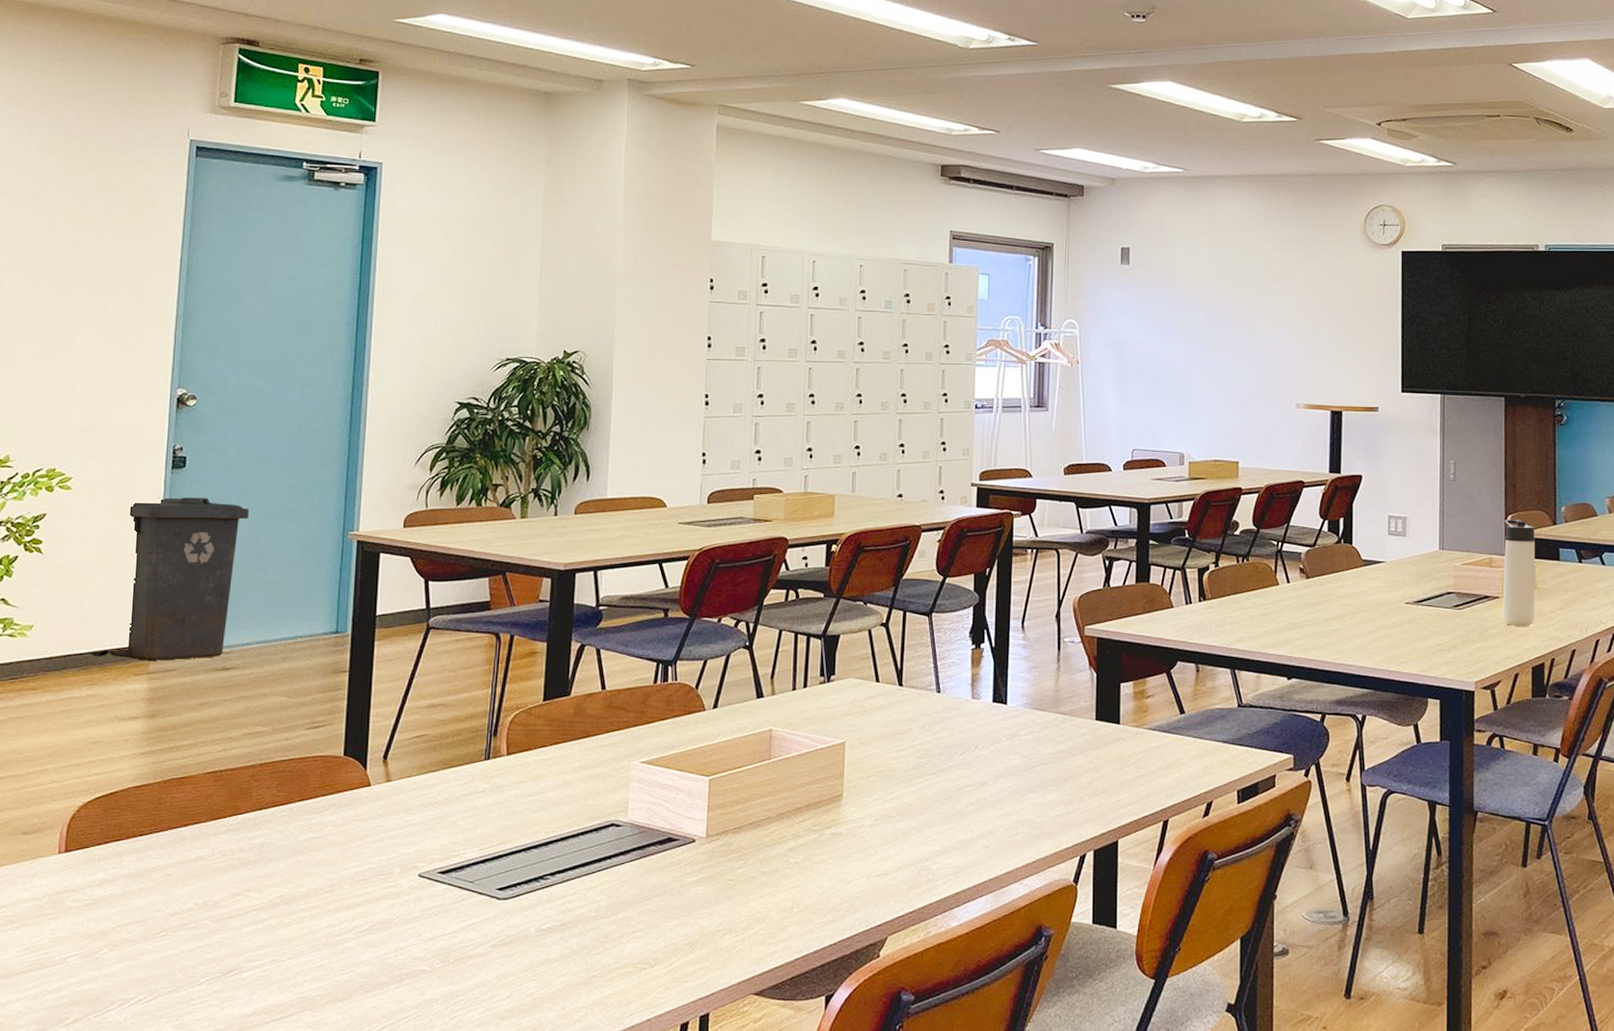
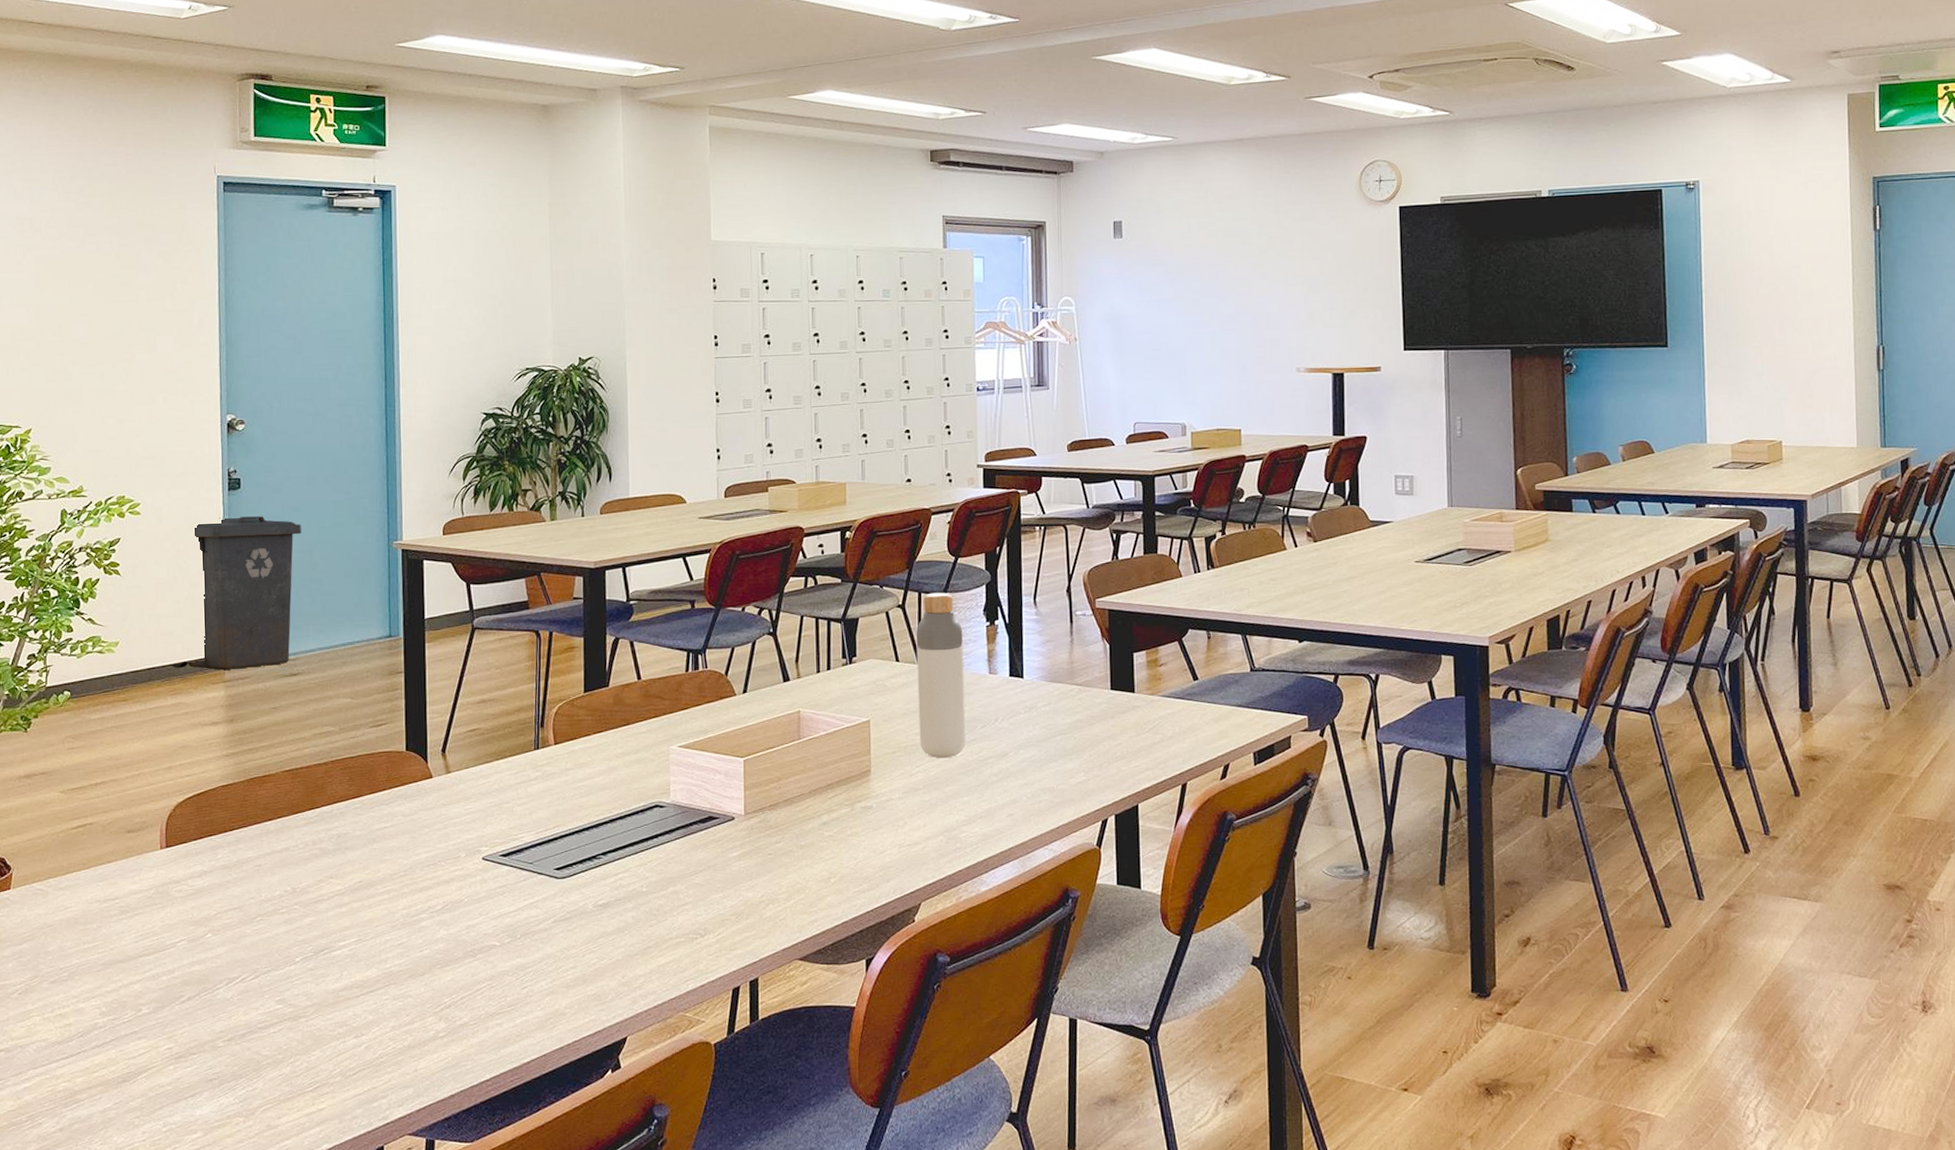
bottle: none [896,612,947,785] -> present [916,592,966,759]
thermos bottle: present [1501,518,1535,626] -> none [1514,472,1549,580]

